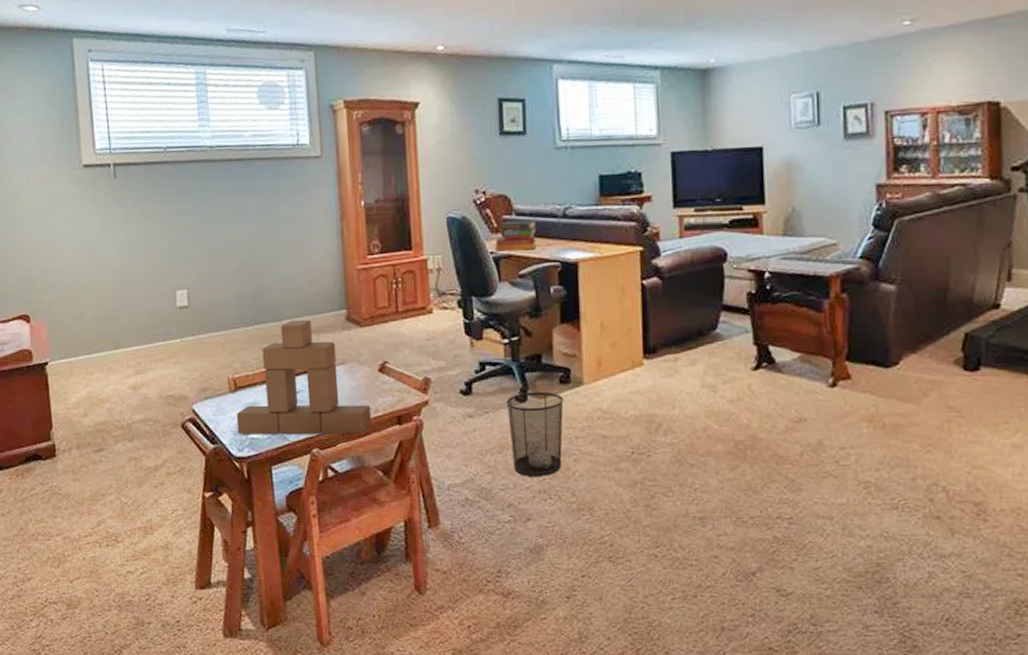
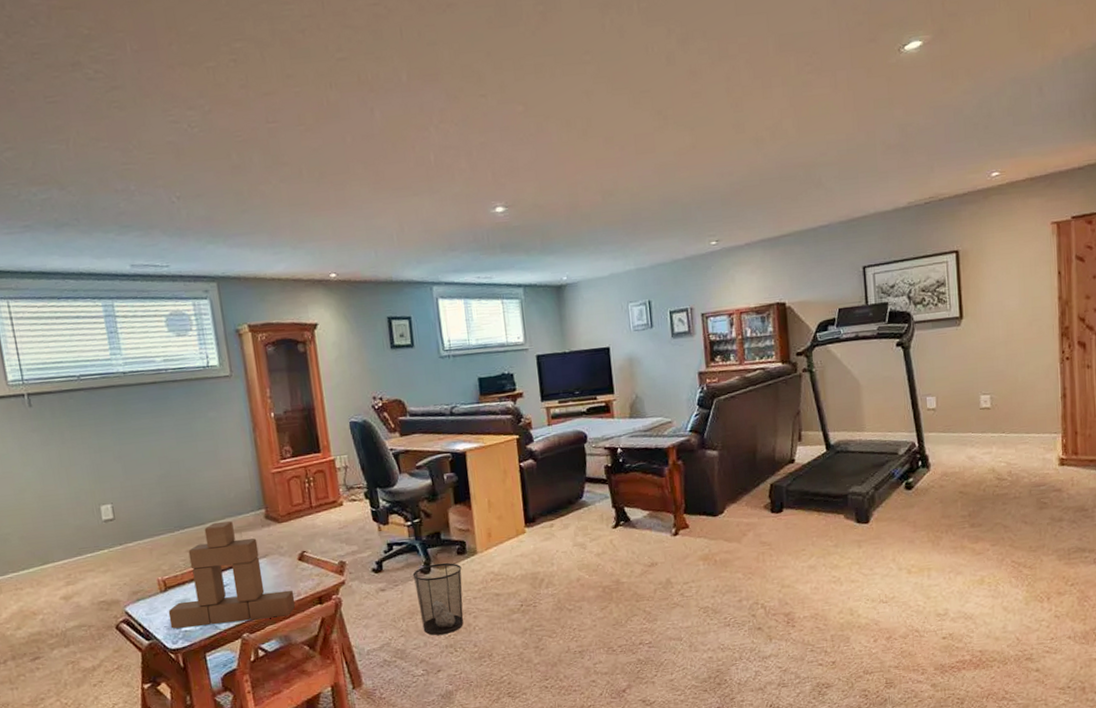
books: present [495,220,536,252] -> none [394,419,430,448]

